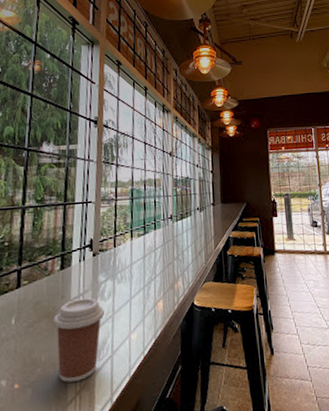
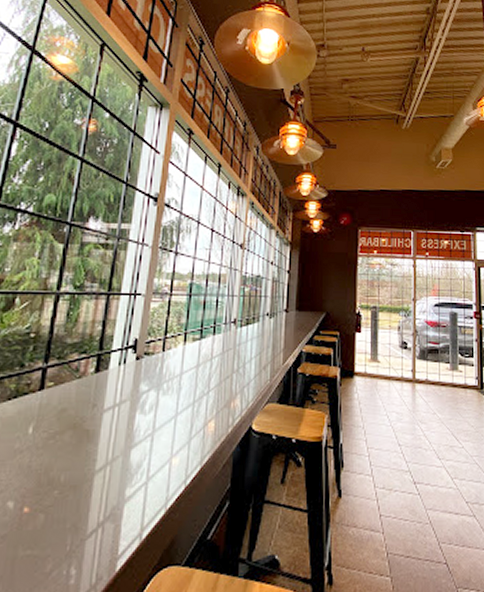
coffee cup: present [53,297,105,383] -> none [79,410,144,511]

